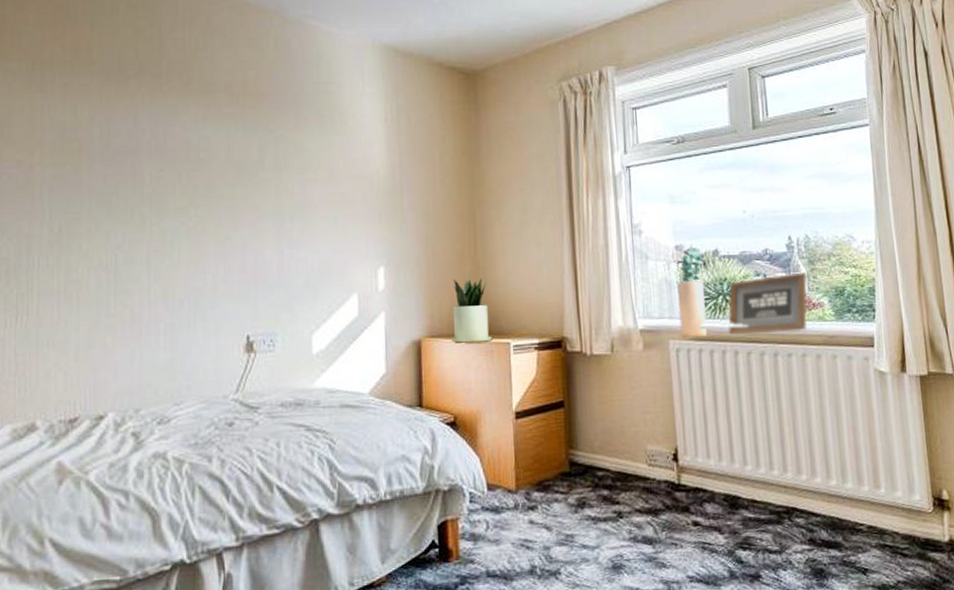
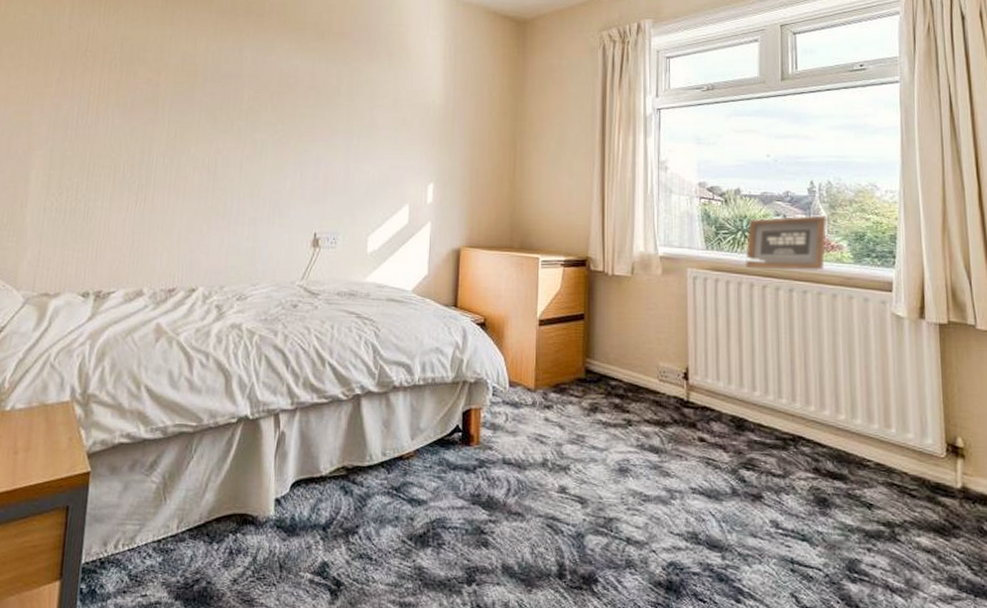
planter: present [451,277,493,343] -> none [486,198,524,255]
vase: present [677,244,707,338] -> none [698,182,725,268]

